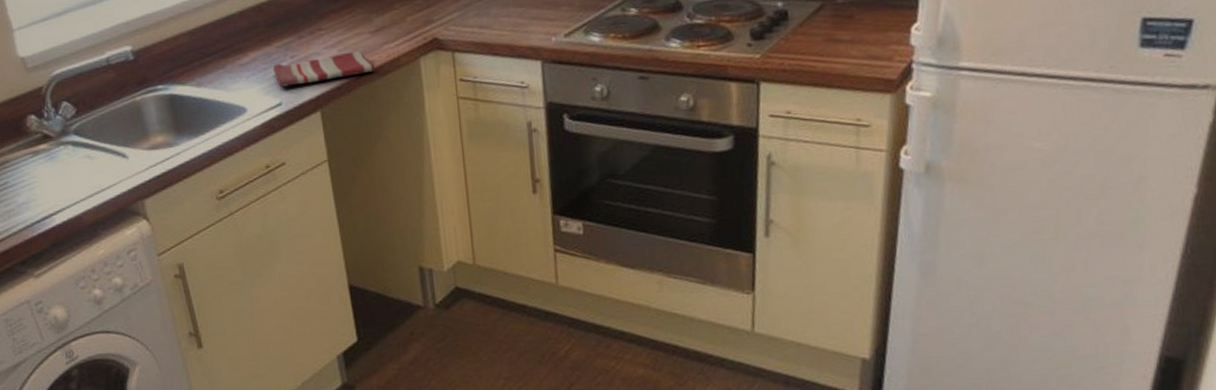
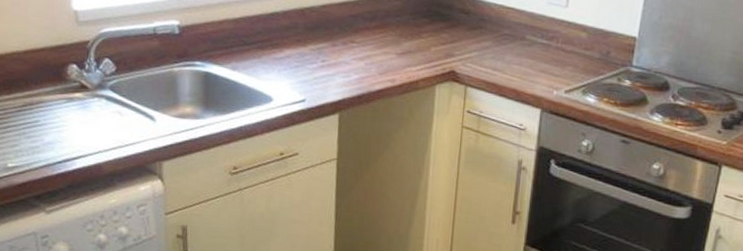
dish towel: present [273,52,375,87] -> none [304,63,395,89]

